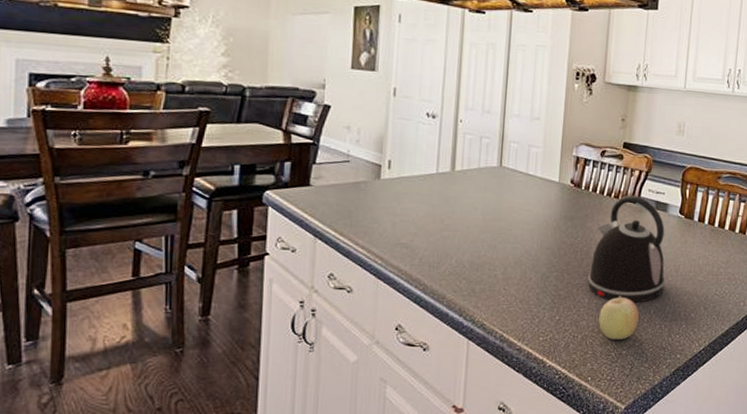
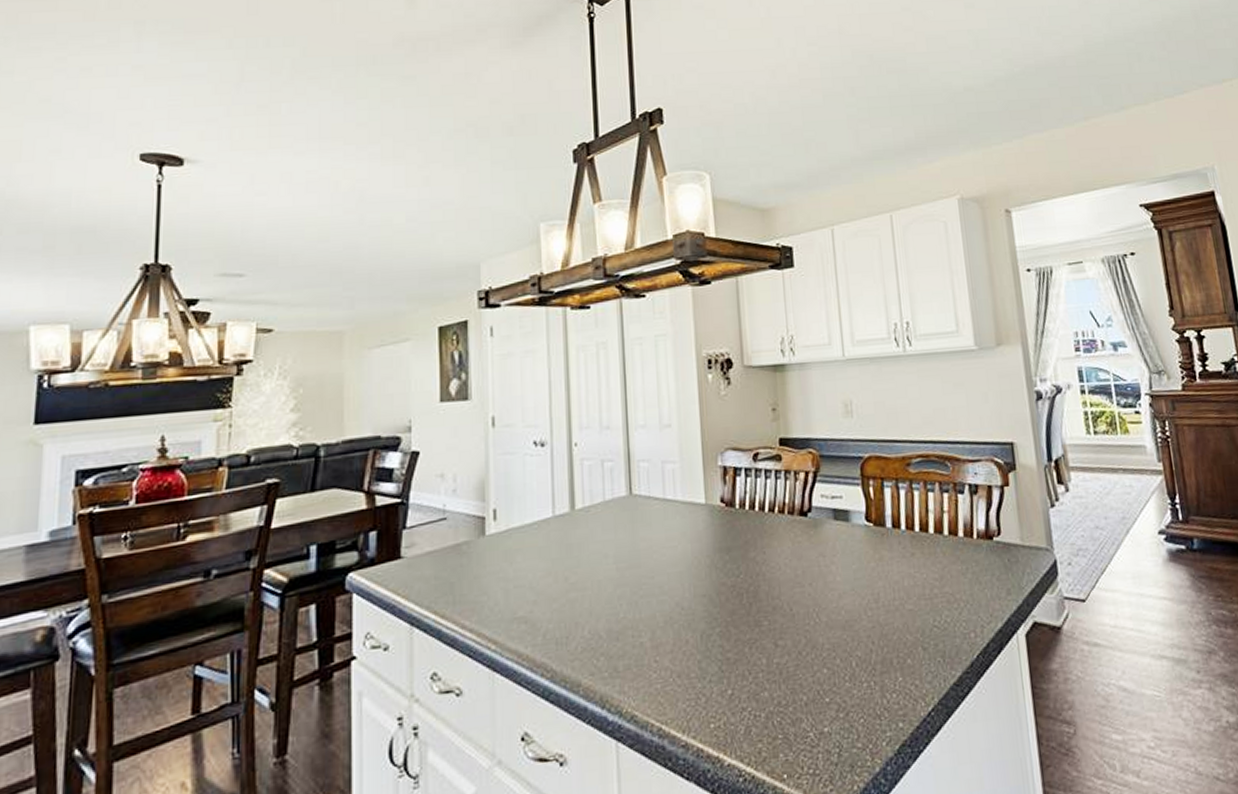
kettle: present [588,195,666,303] -> none [761,505,865,658]
fruit: present [599,295,639,340] -> none [784,647,838,714]

